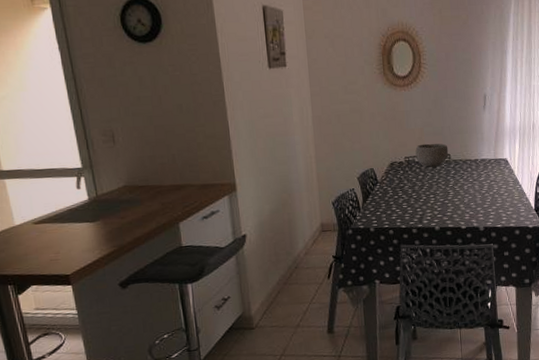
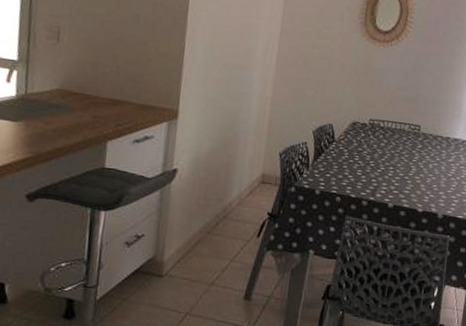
bowl: present [415,143,449,167] -> none [382,108,420,137]

